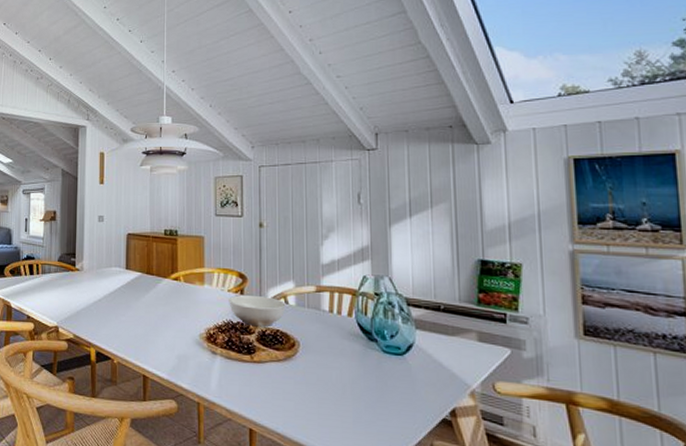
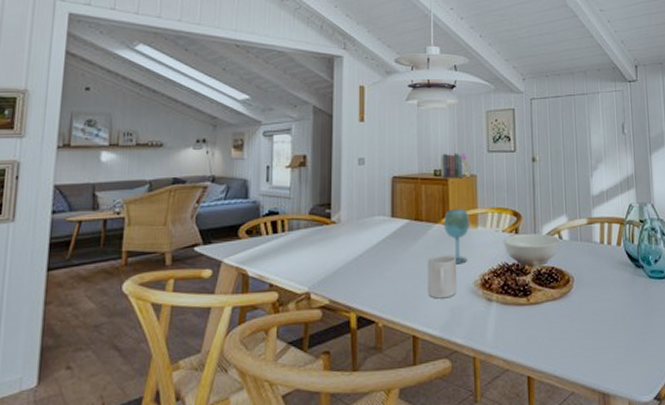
mug: none [157,307,184,346] -> present [428,255,458,299]
books: none [171,215,199,239] -> present [441,152,471,179]
wine glass: none [173,266,197,317] -> present [444,208,470,265]

